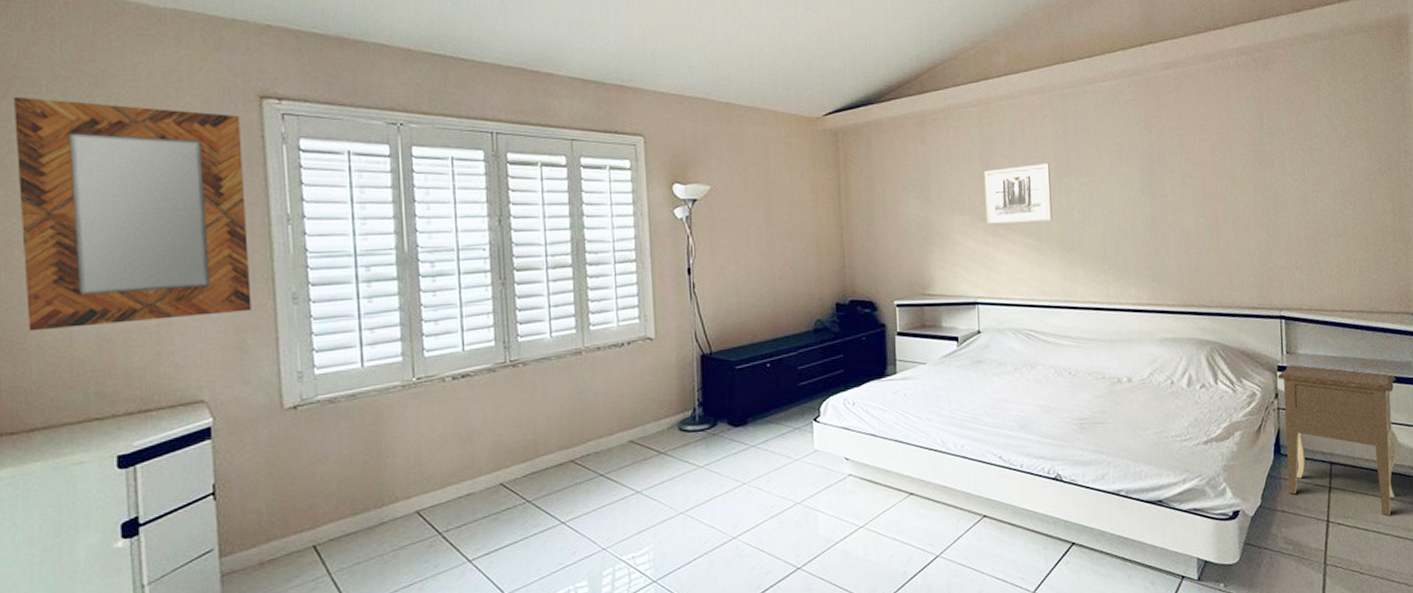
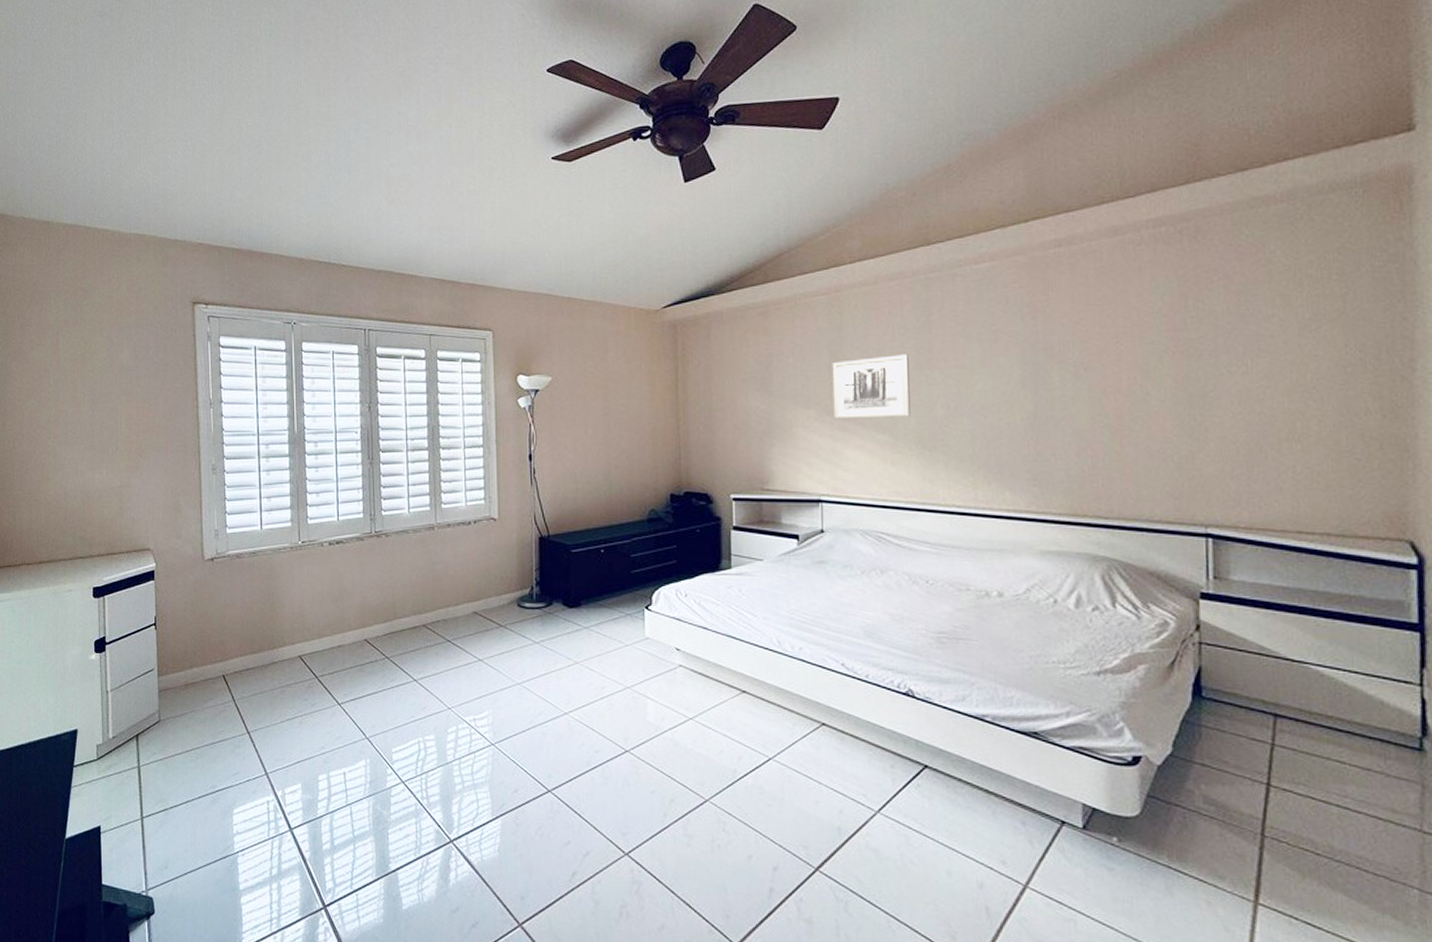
home mirror: present [14,97,251,331] -> none [34,307,184,487]
nightstand: present [1277,364,1399,517] -> none [1200,593,1382,790]

